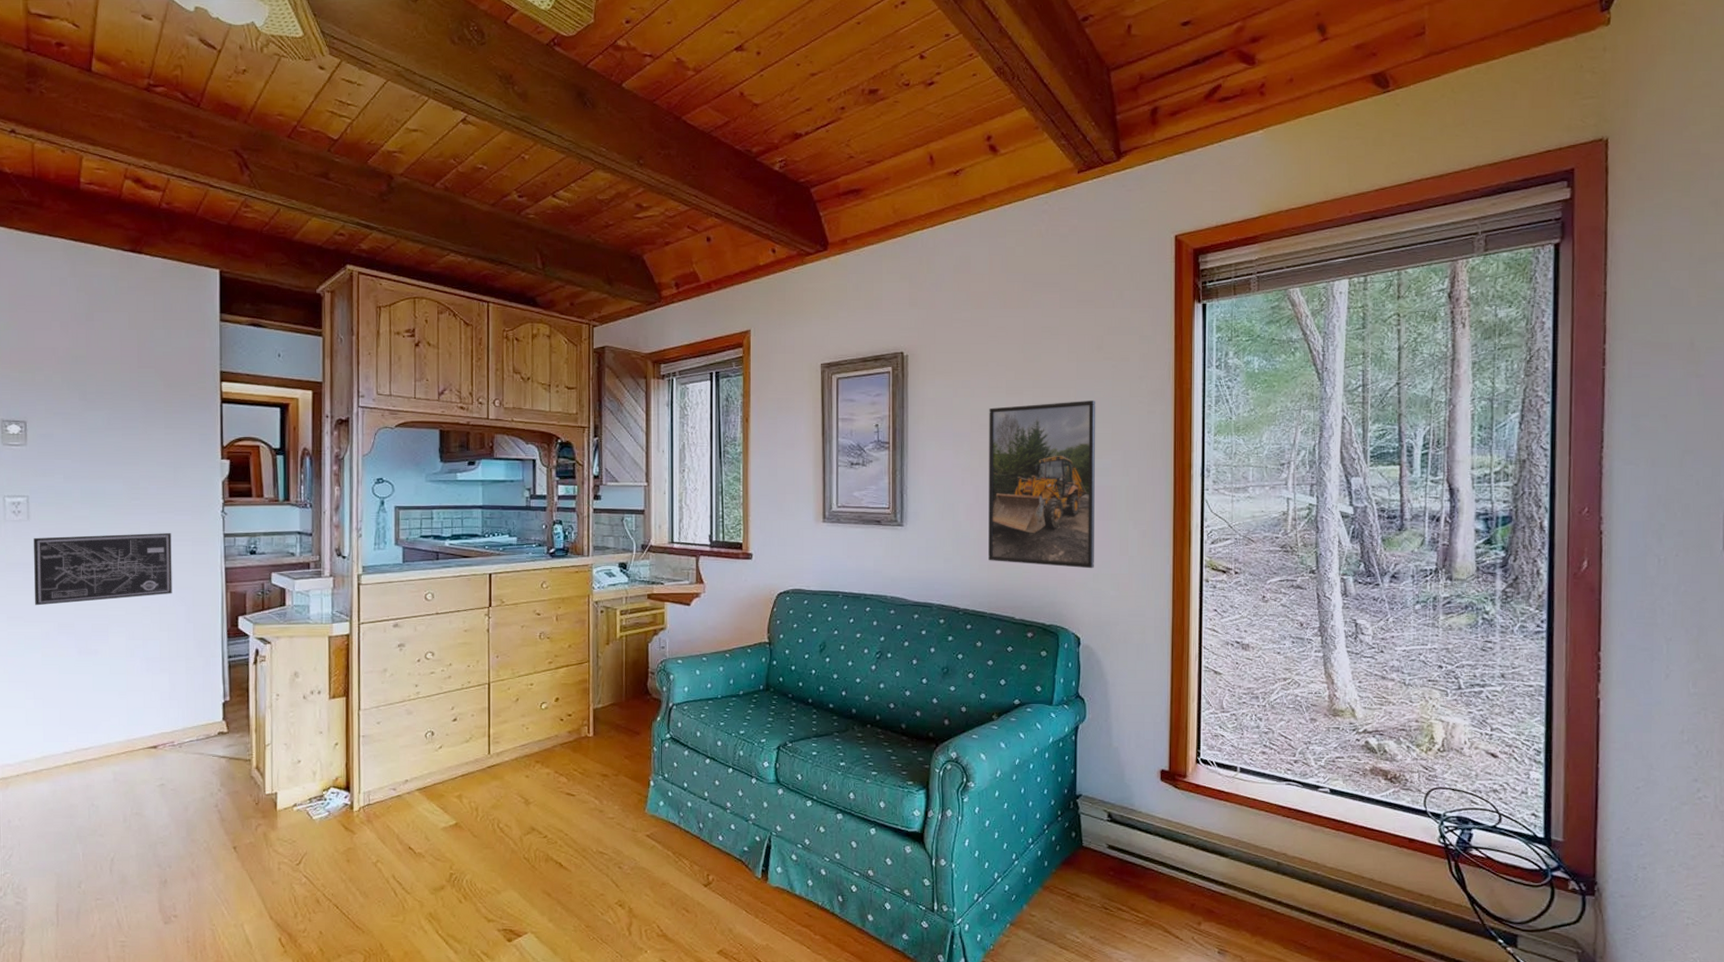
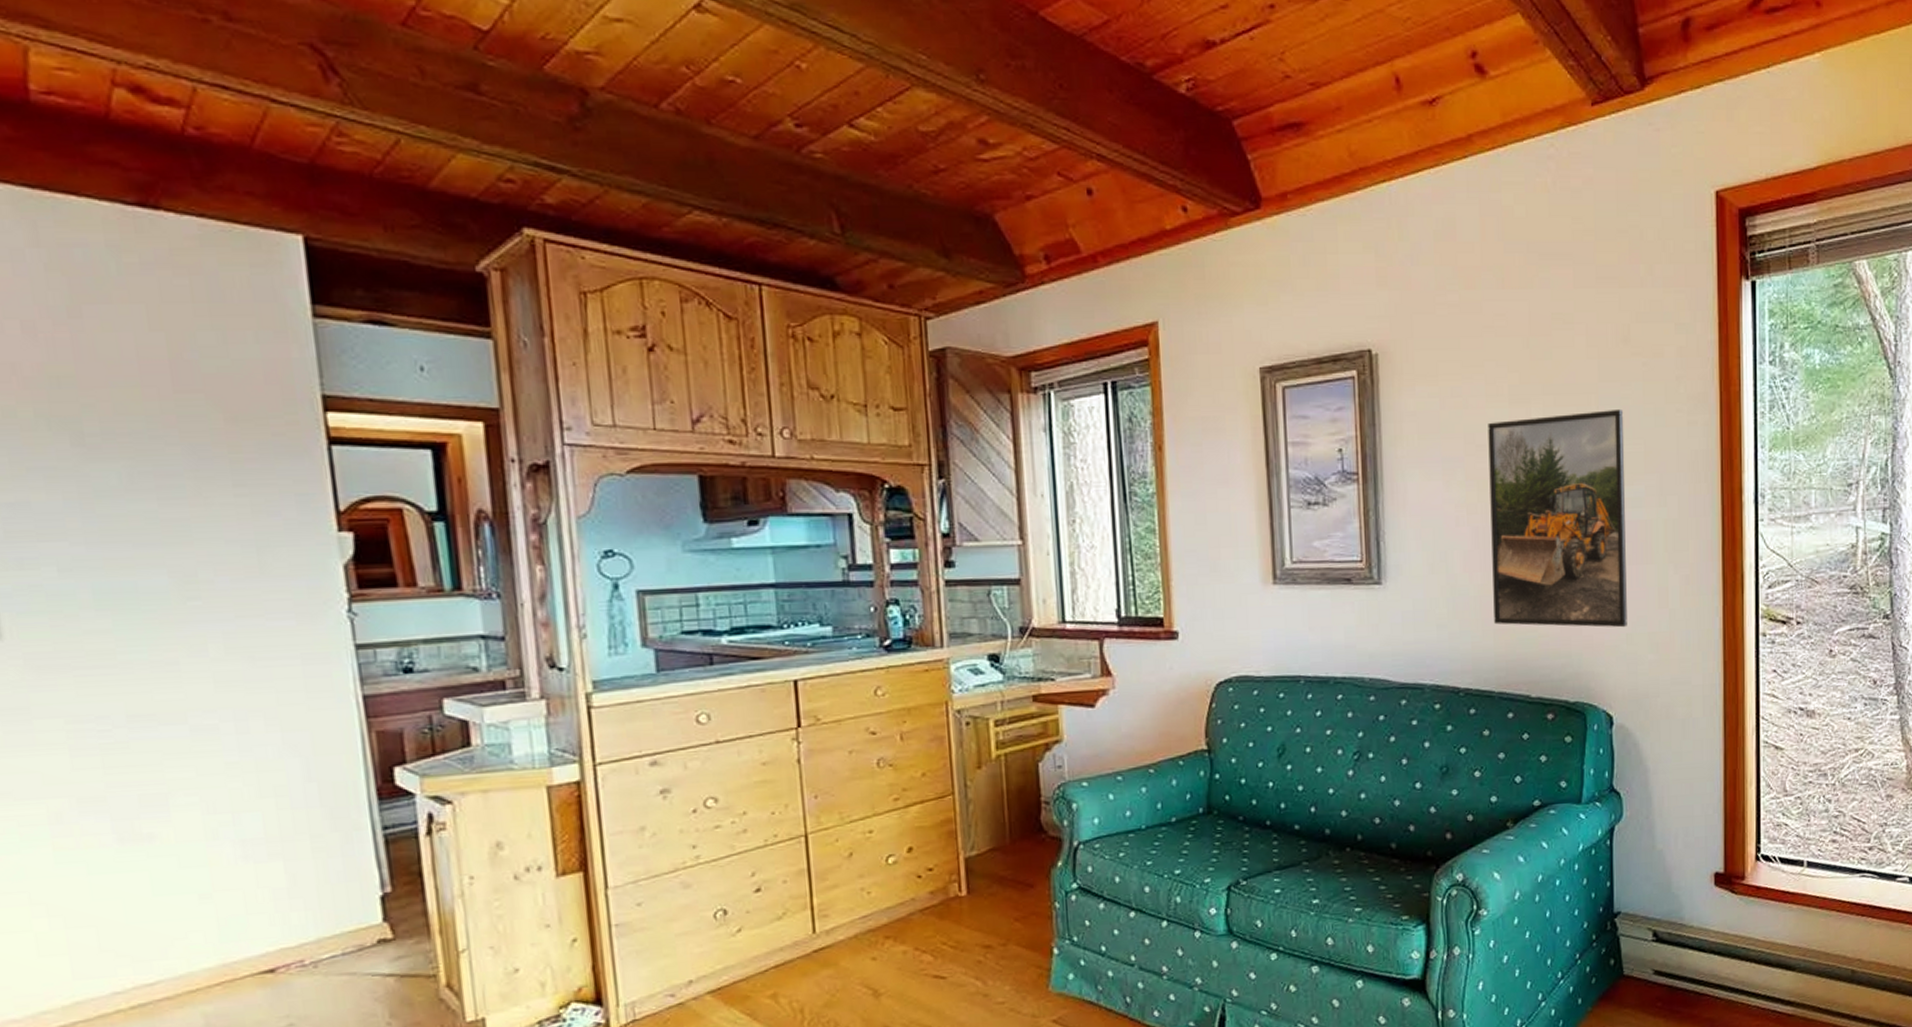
wall art: present [34,533,172,606] -> none [14,648,276,774]

